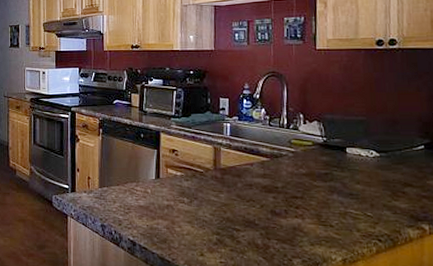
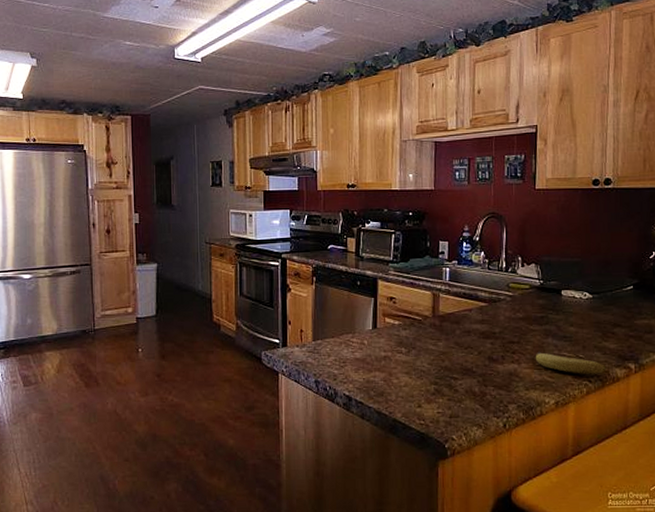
fruit: none [319,207,398,234] -> present [535,351,606,375]

